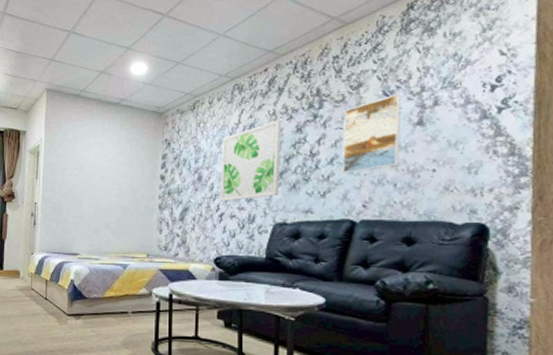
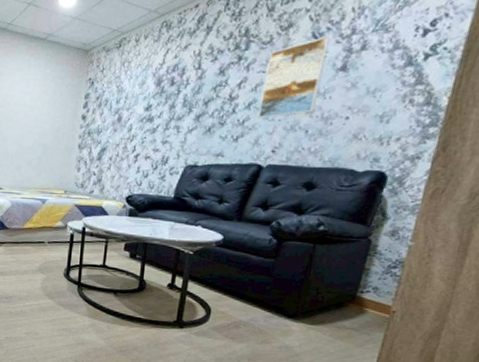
wall art: present [220,120,282,201] -> none [137,61,206,143]

